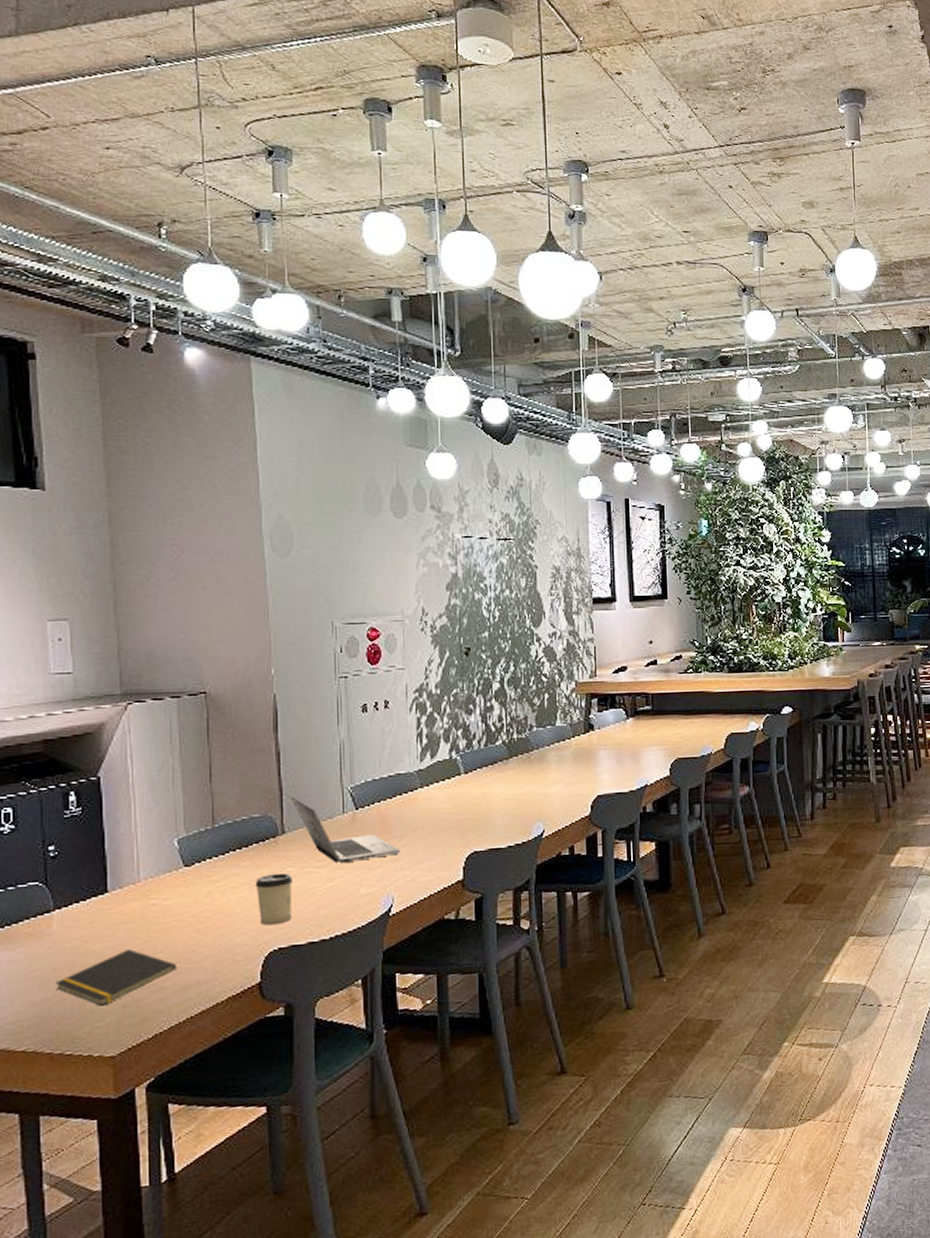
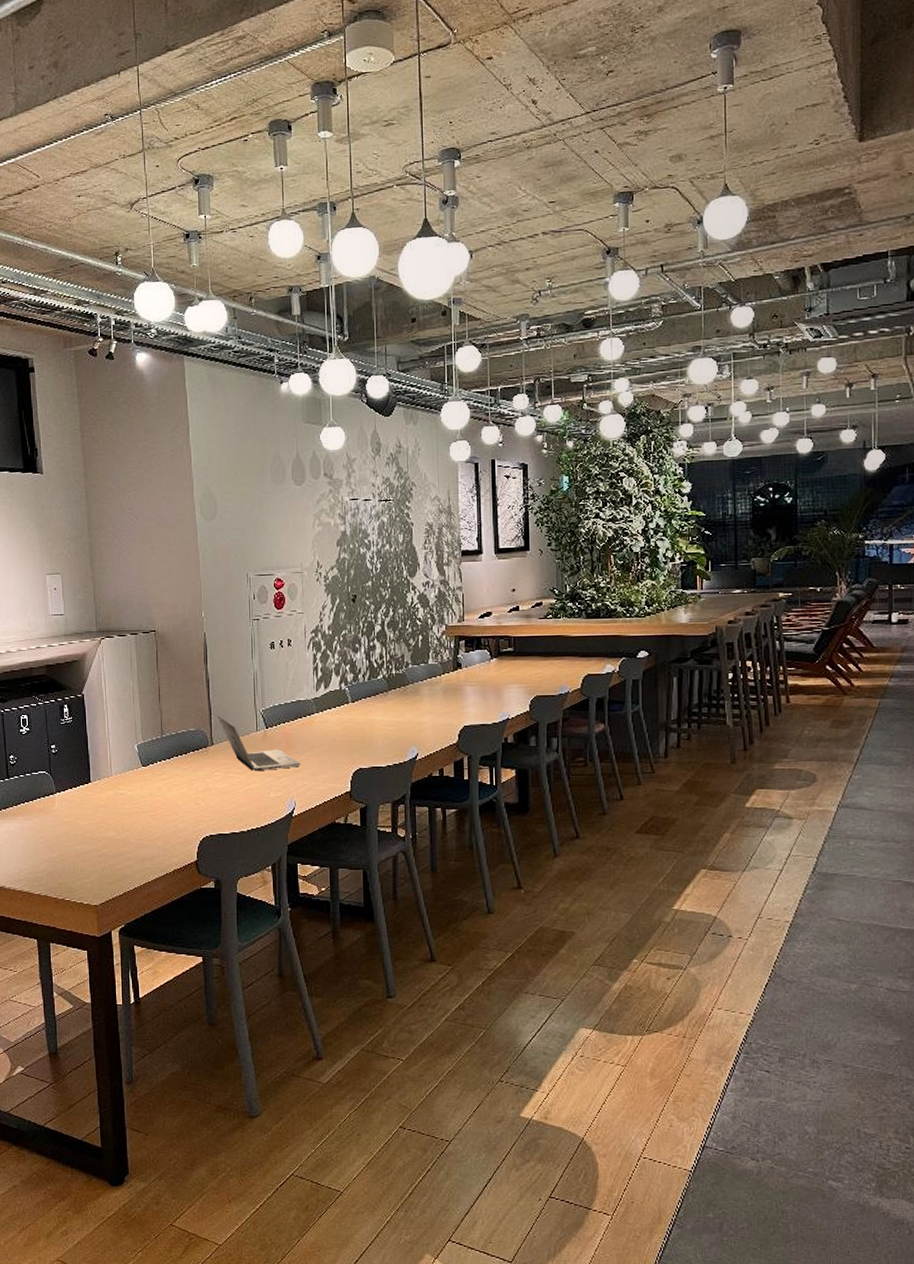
notepad: present [56,949,178,1006] -> none [58,827,139,867]
cup: present [255,873,293,926] -> none [192,776,220,817]

